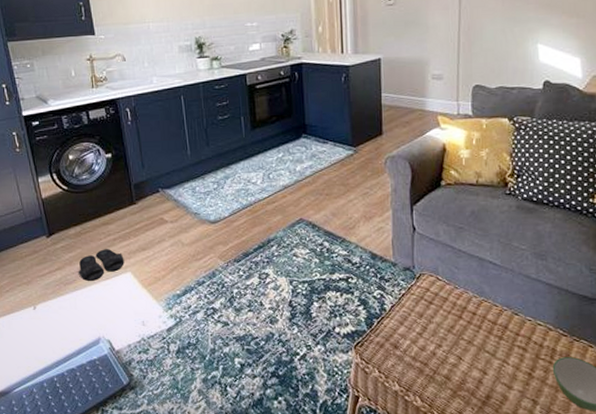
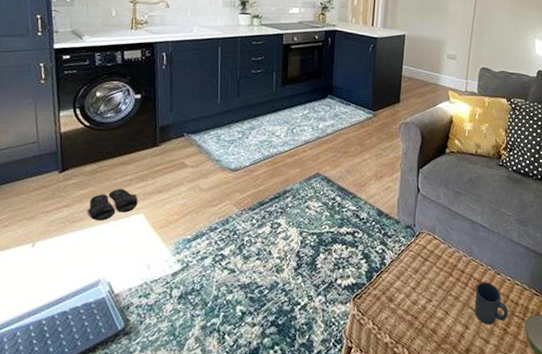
mug: none [491,324,533,370] -> present [474,282,509,325]

